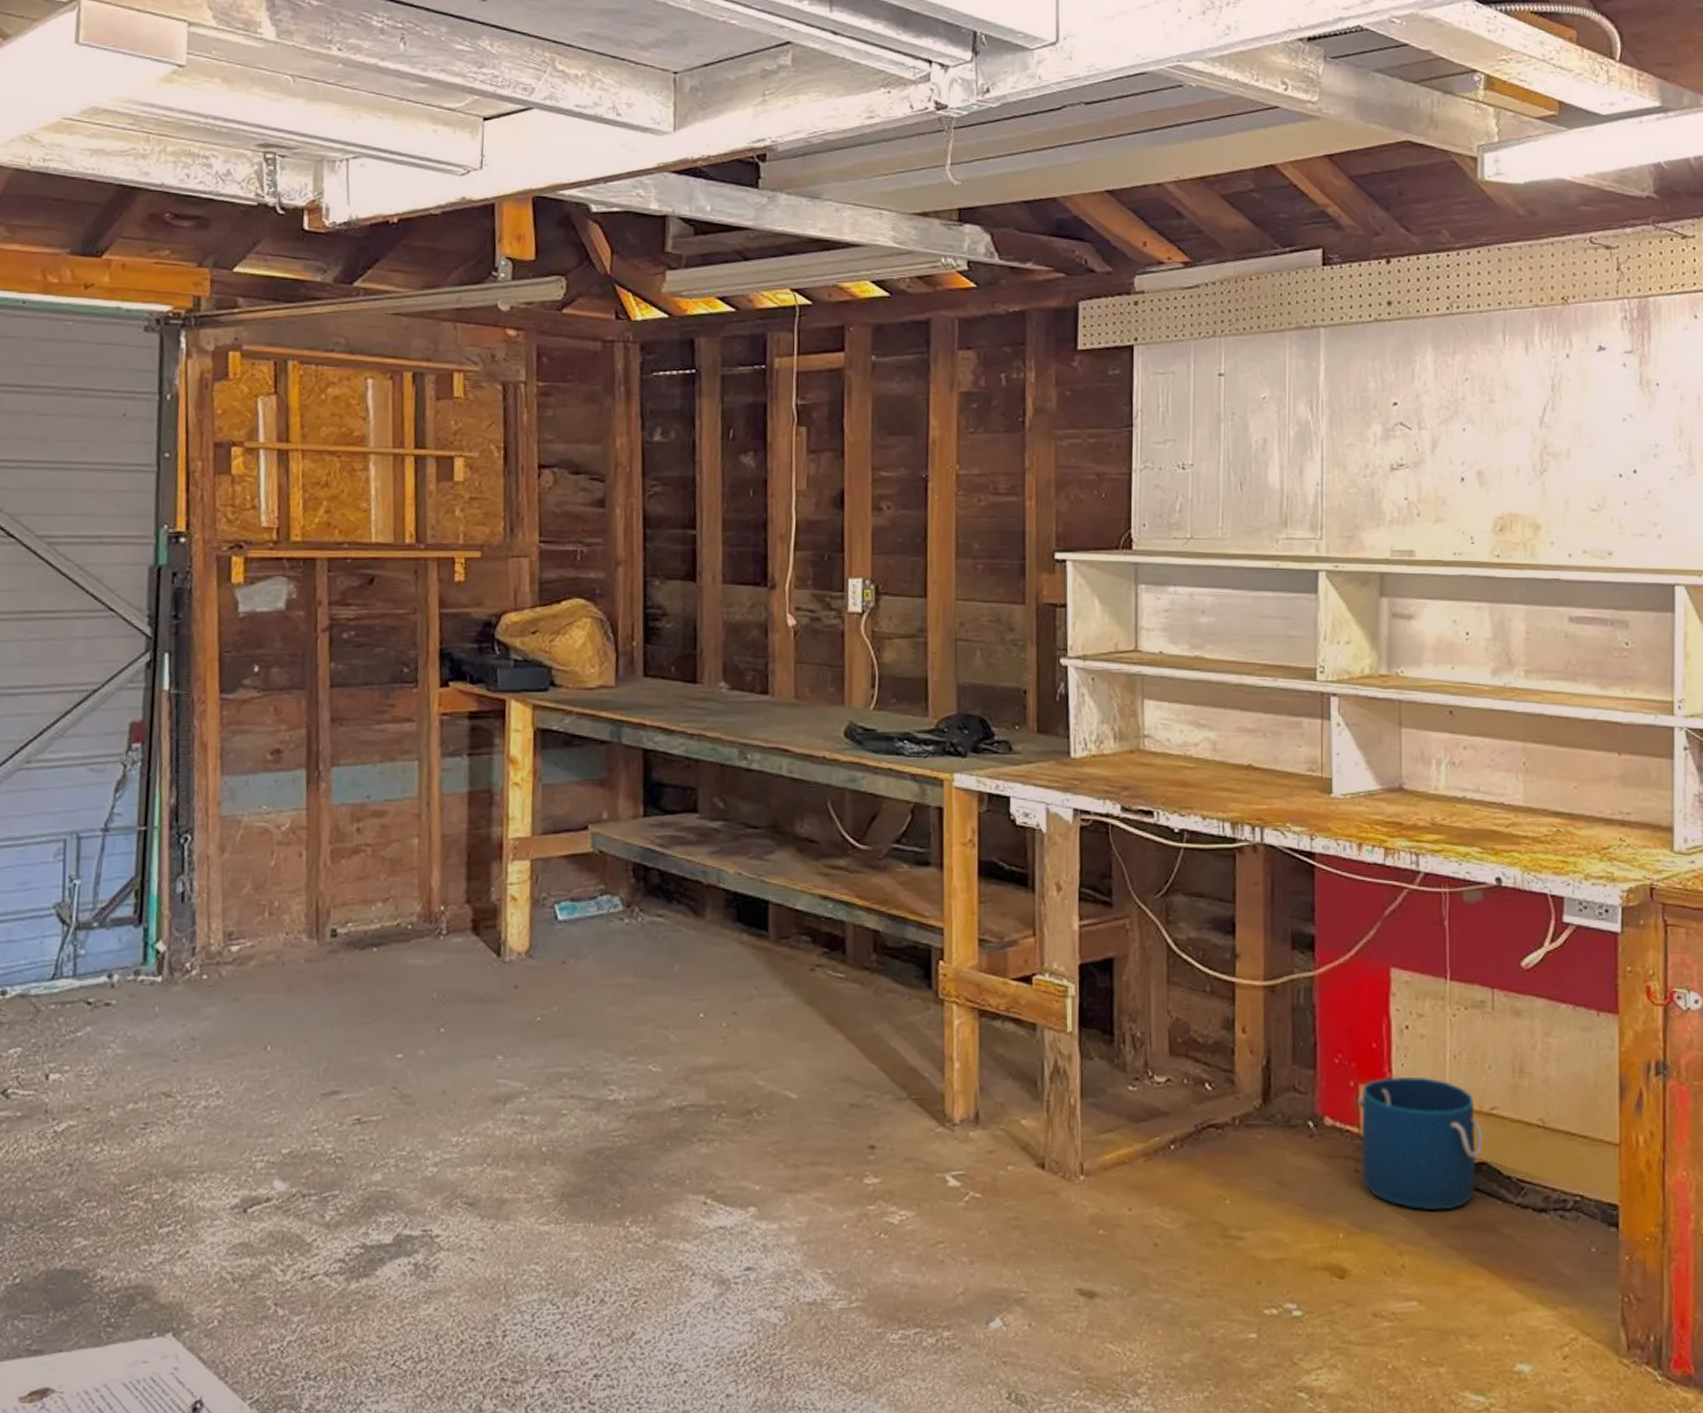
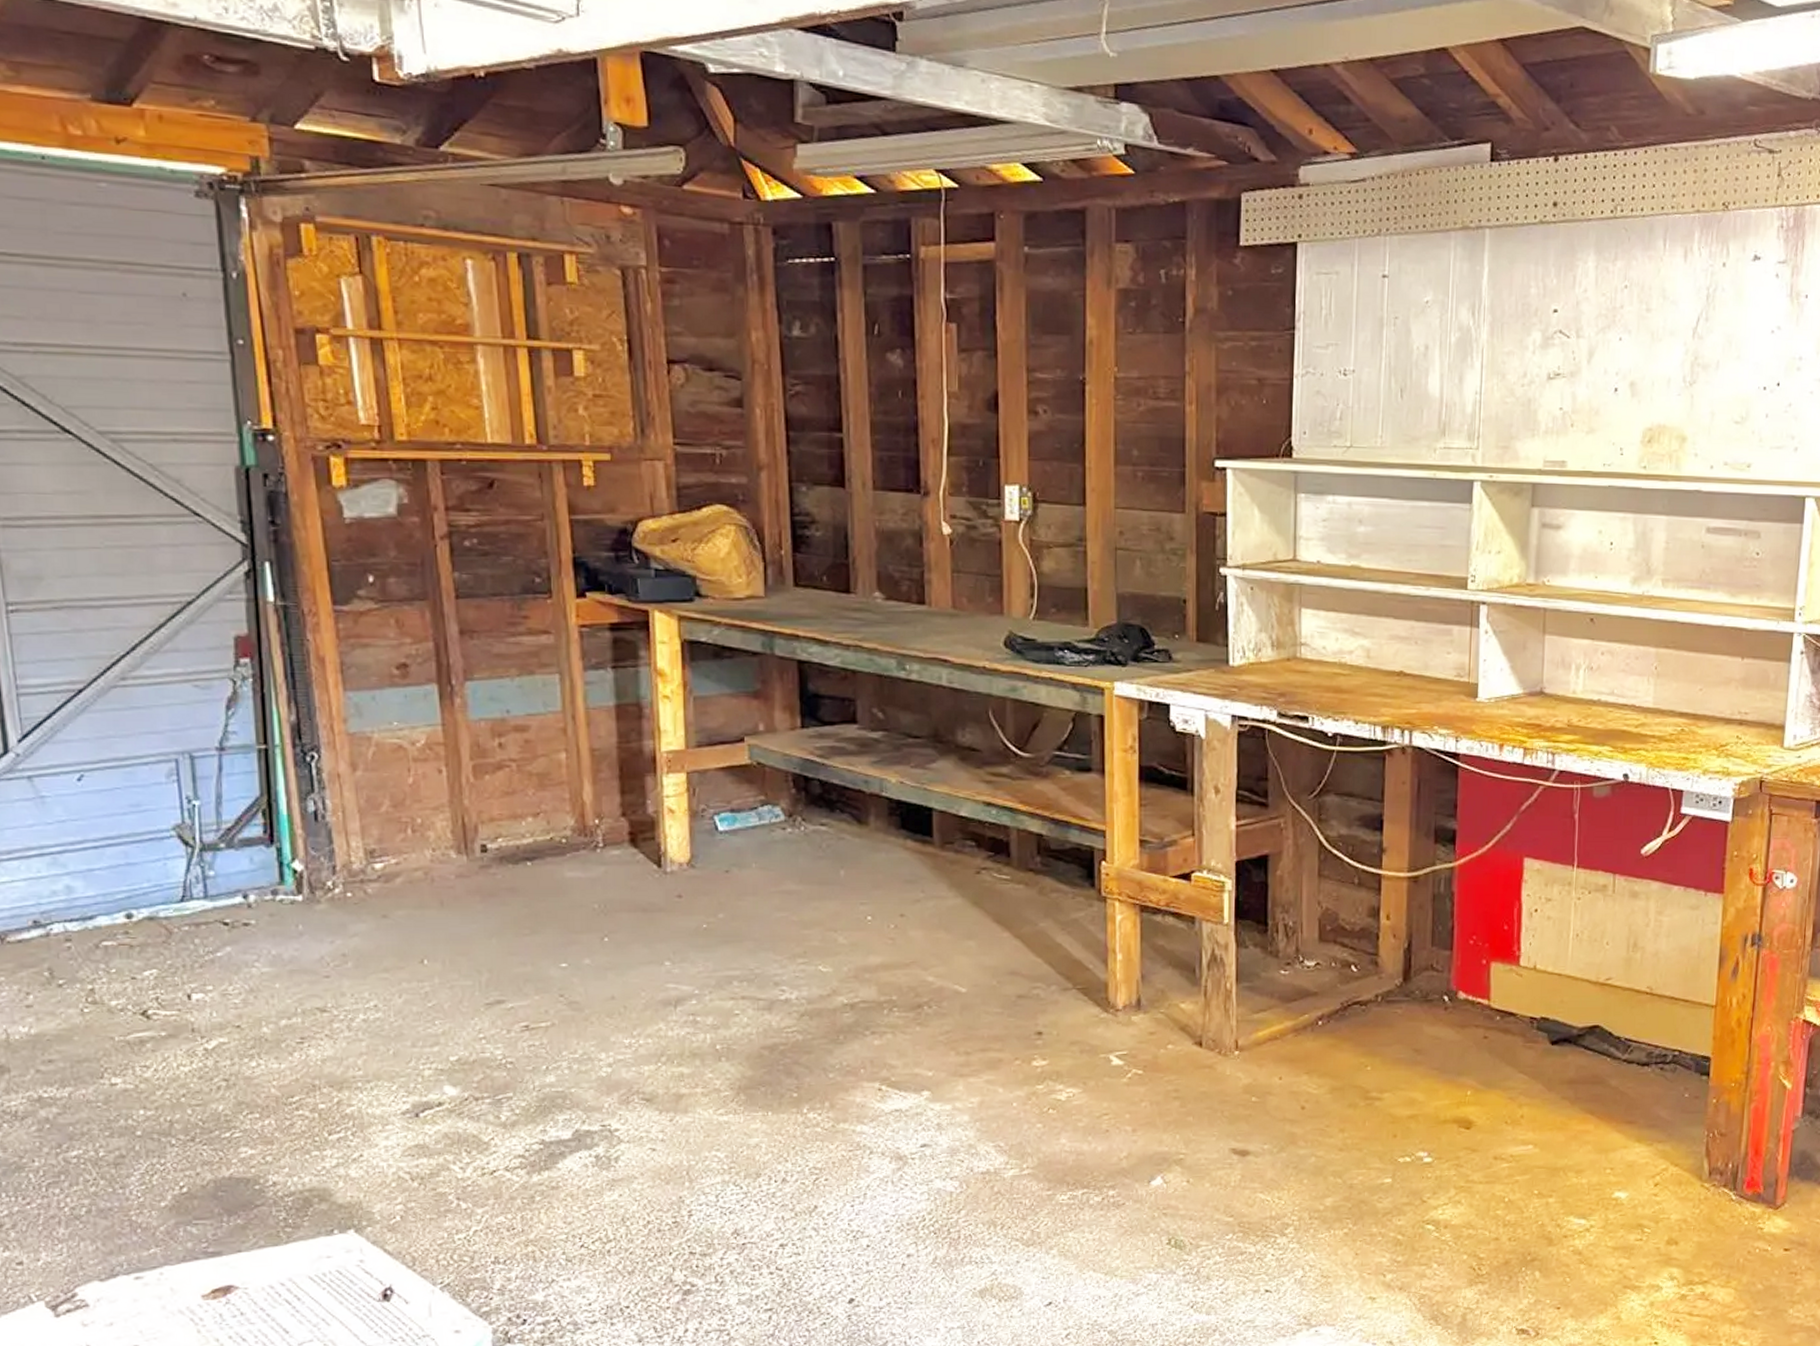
bucket: present [1357,1076,1484,1211] -> none [1488,953,1599,1069]

